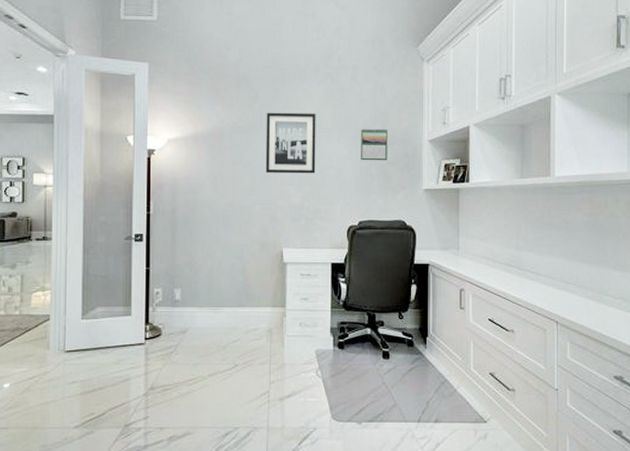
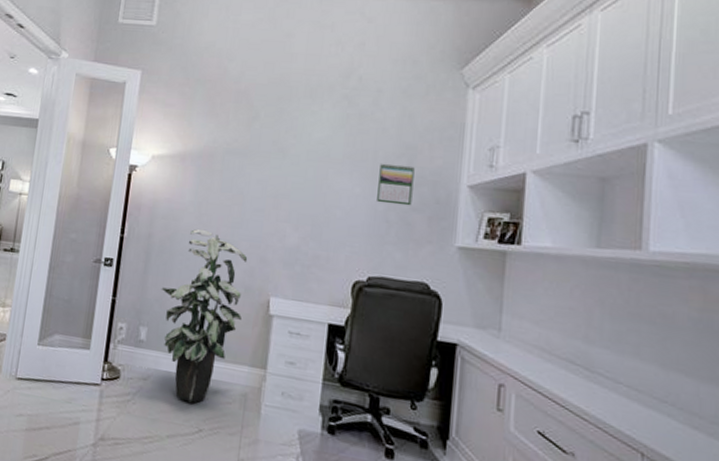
indoor plant: none [189,199,261,345] -> present [161,229,248,403]
wall art: present [265,112,316,174] -> none [258,134,326,212]

